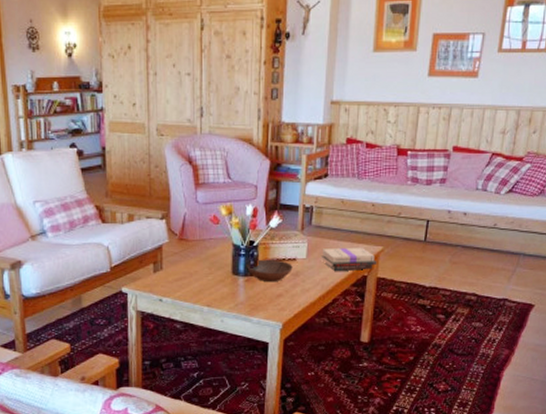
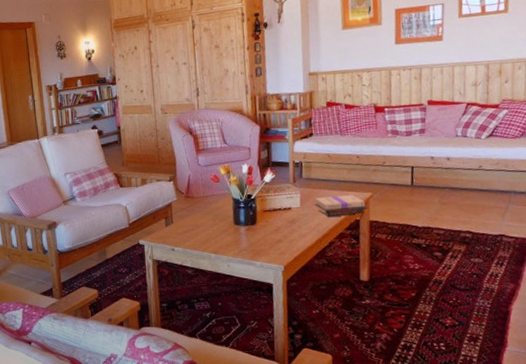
bowl: present [247,259,293,281] -> none [247,209,289,229]

